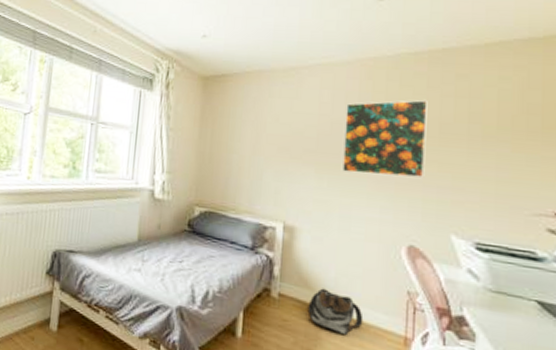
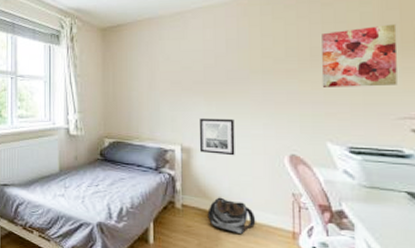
wall art: none [304,193,348,241] -> present [199,118,235,156]
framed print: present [342,100,428,177] -> none [227,29,300,97]
wall art: none [450,105,538,176] -> present [321,24,397,87]

